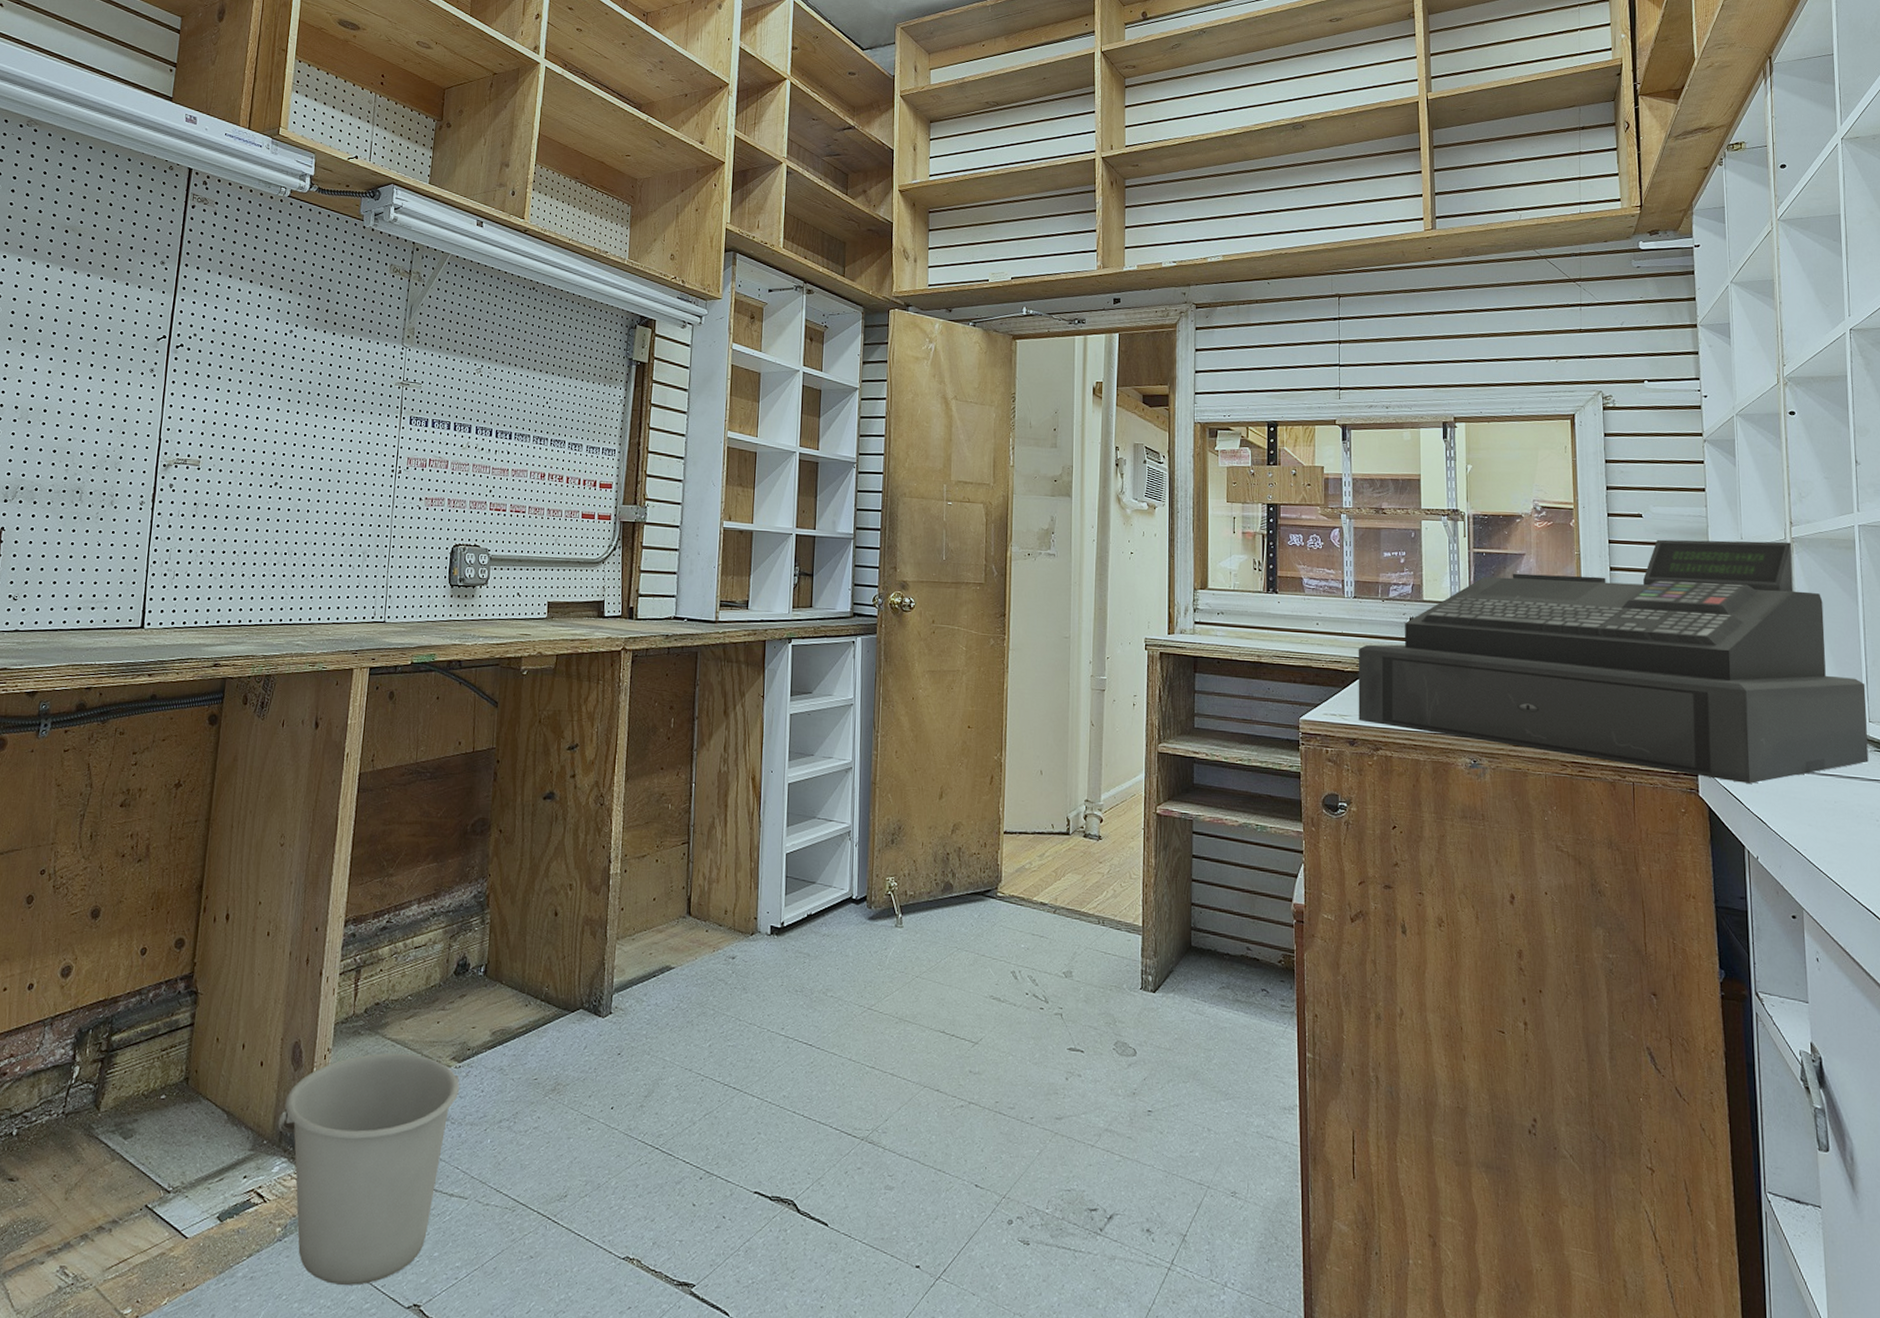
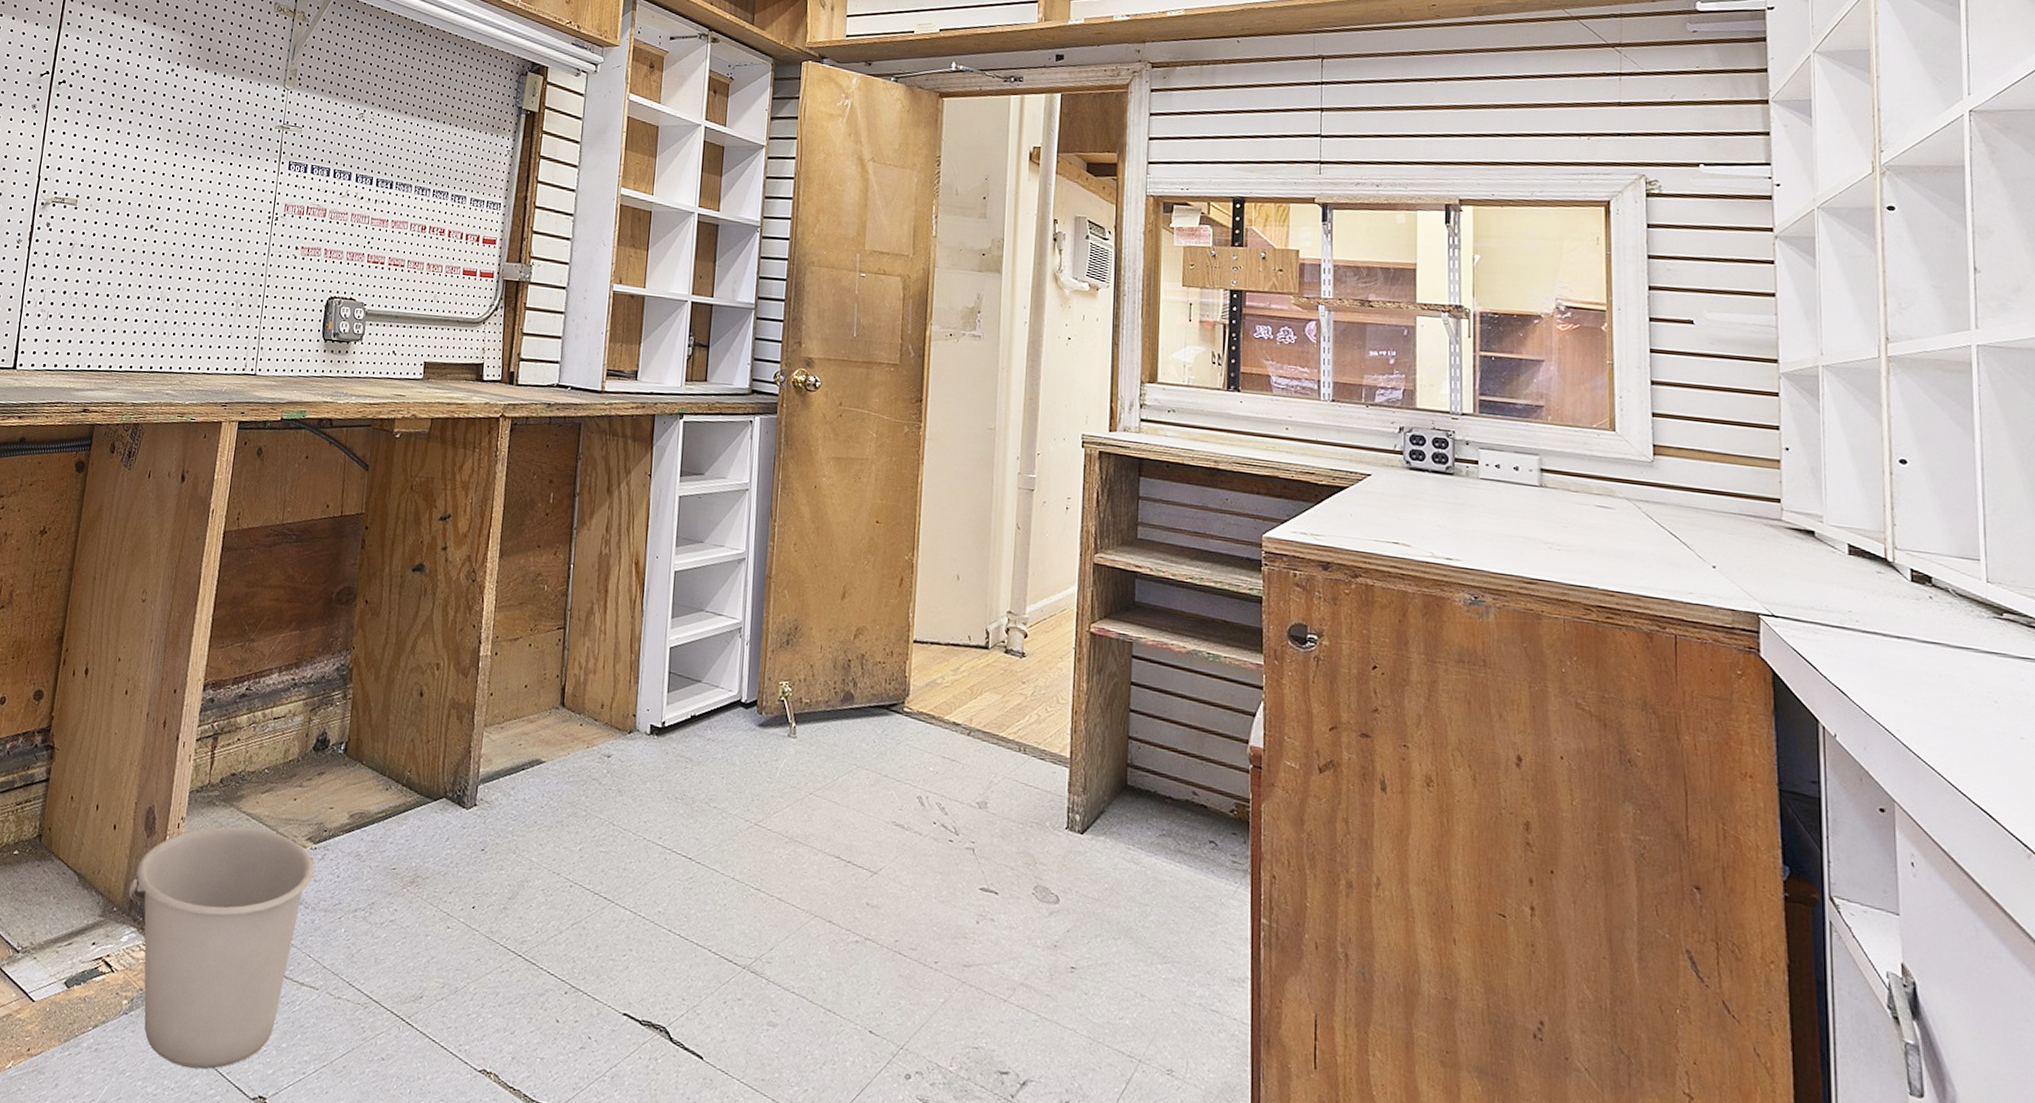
cash register: present [1358,539,1869,784] -> none [1334,350,1986,647]

